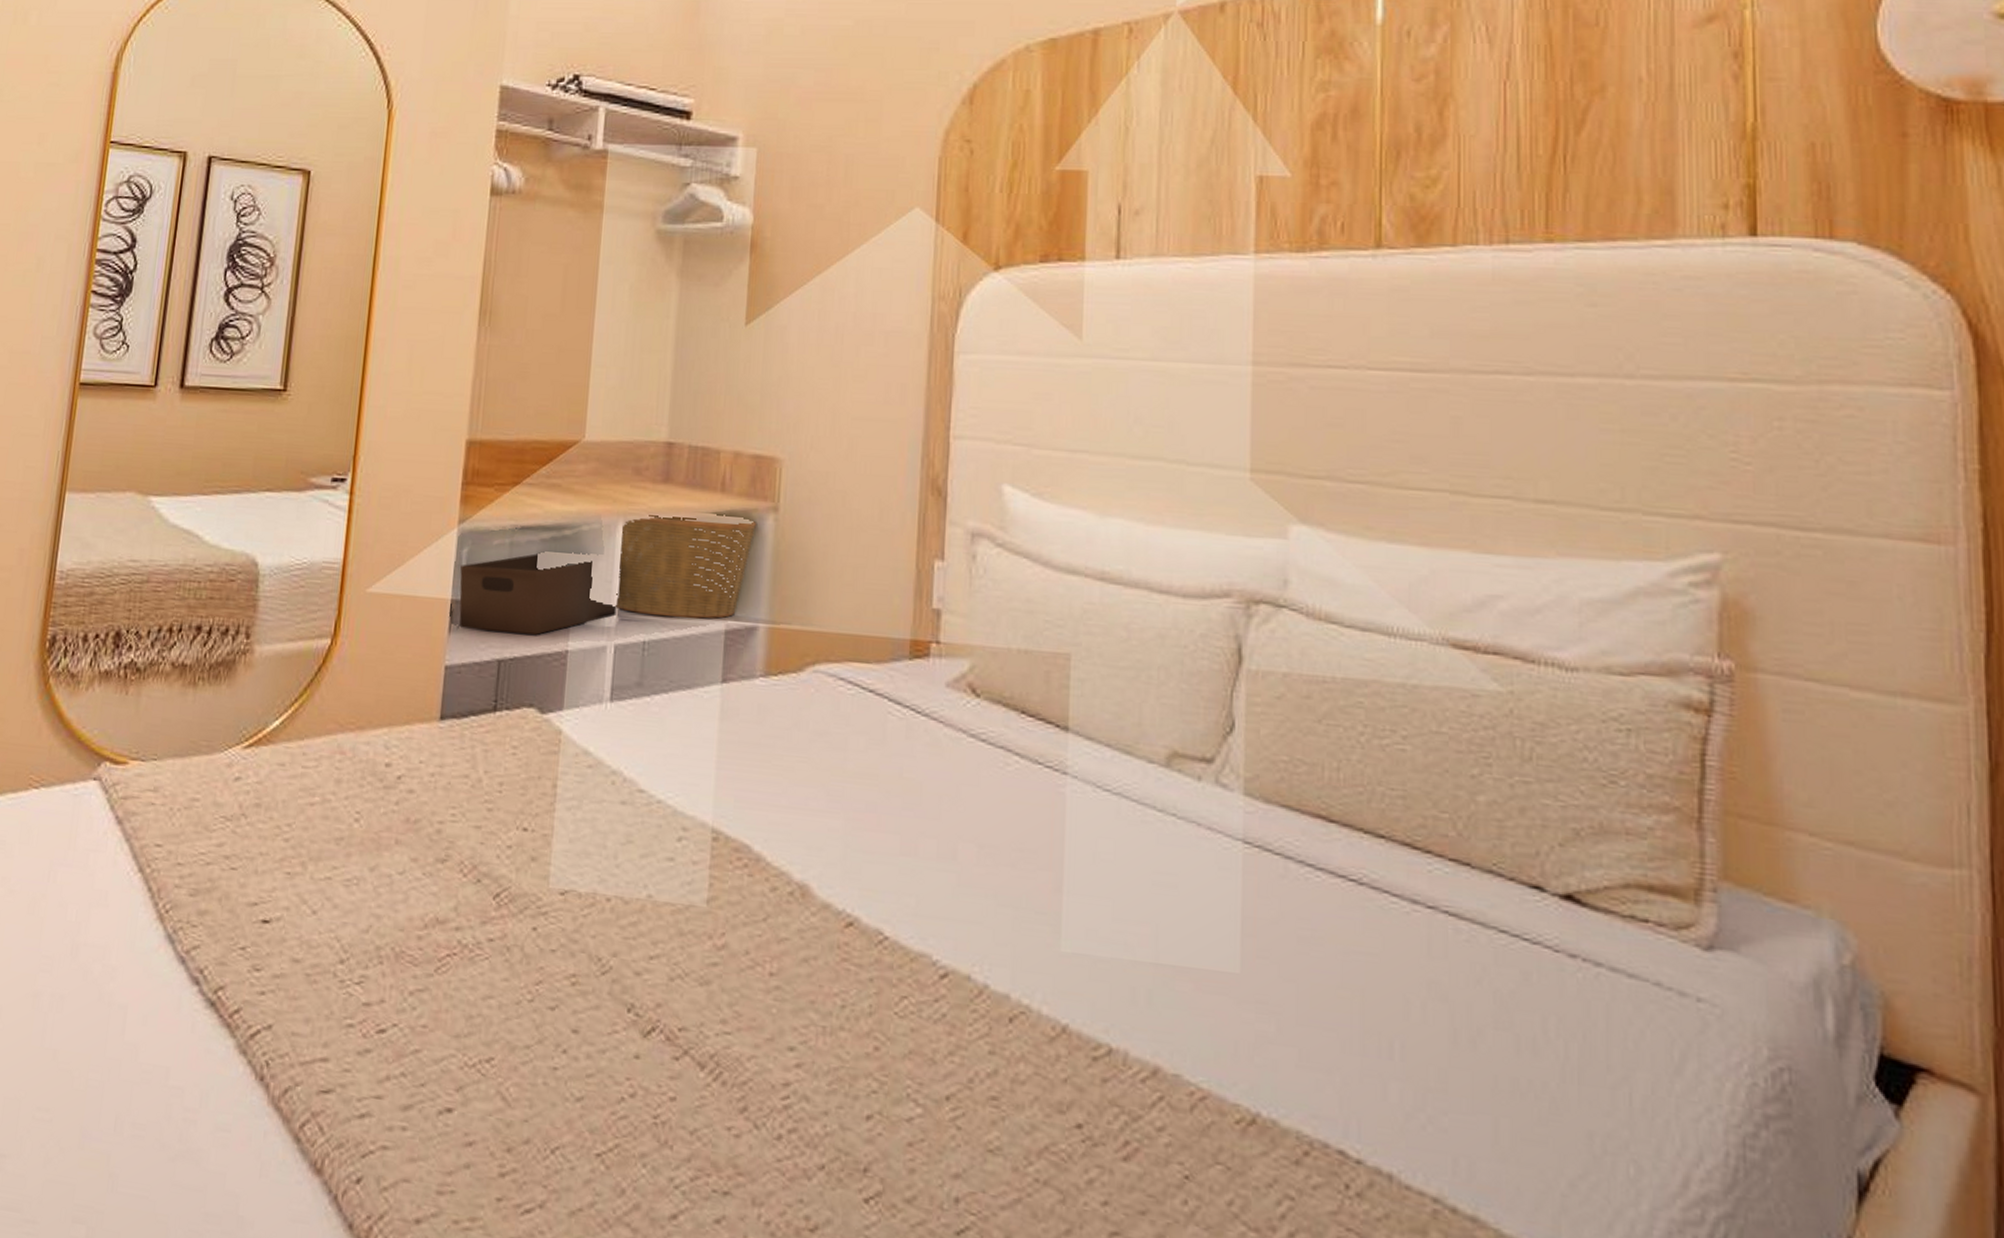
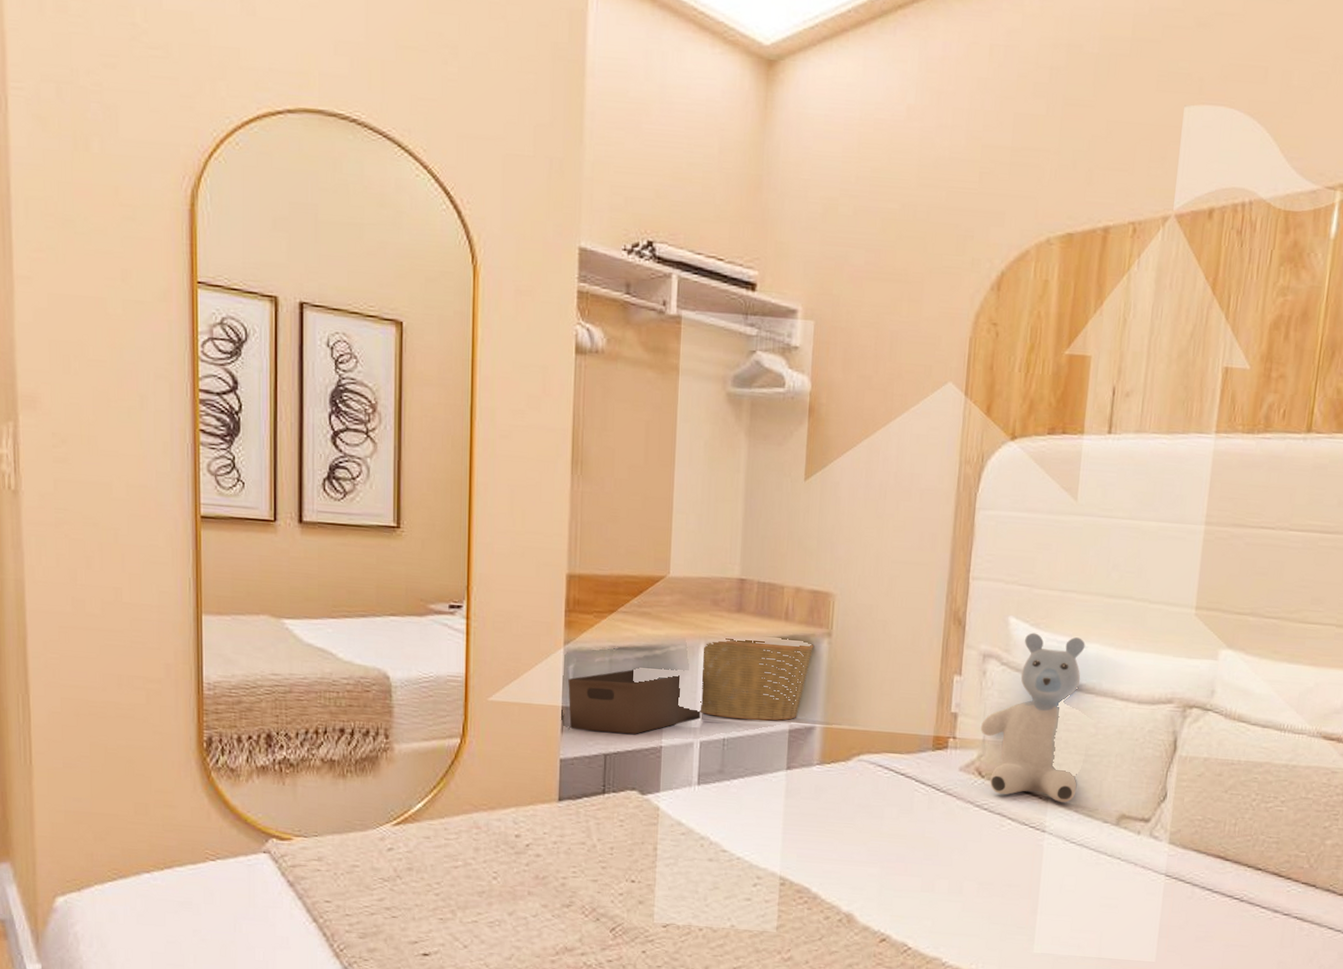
stuffed bear: none [971,505,1107,733] -> present [980,633,1085,802]

